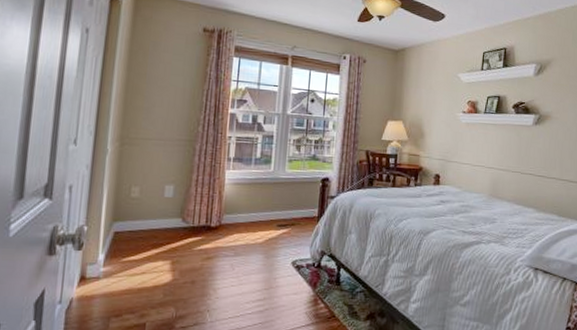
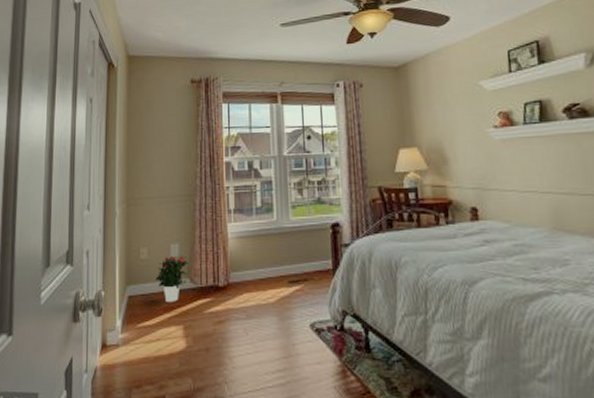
potted flower: none [146,196,183,239] -> present [156,255,189,302]

